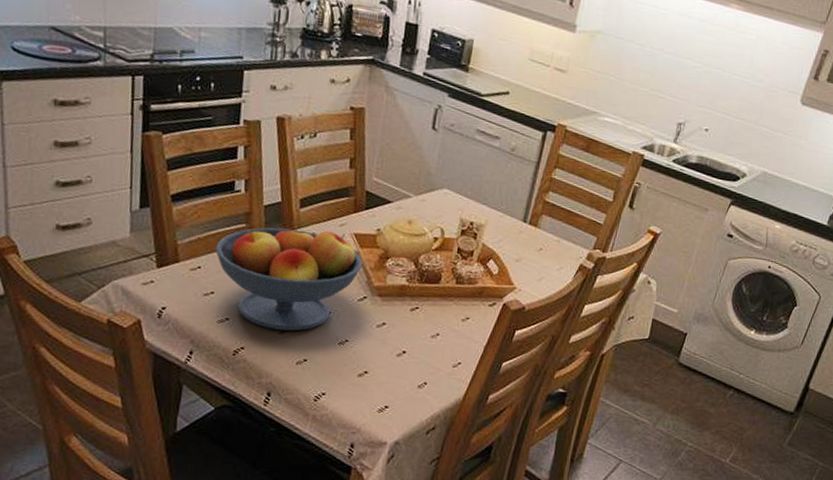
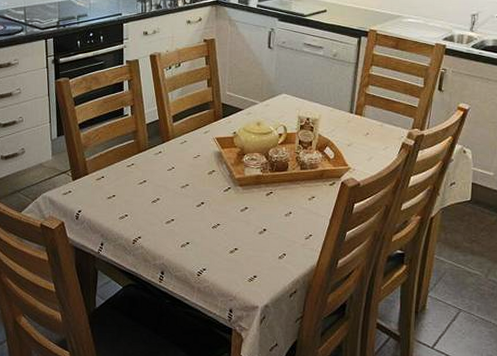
fruit bowl: present [215,225,363,331] -> none [114,137,225,220]

